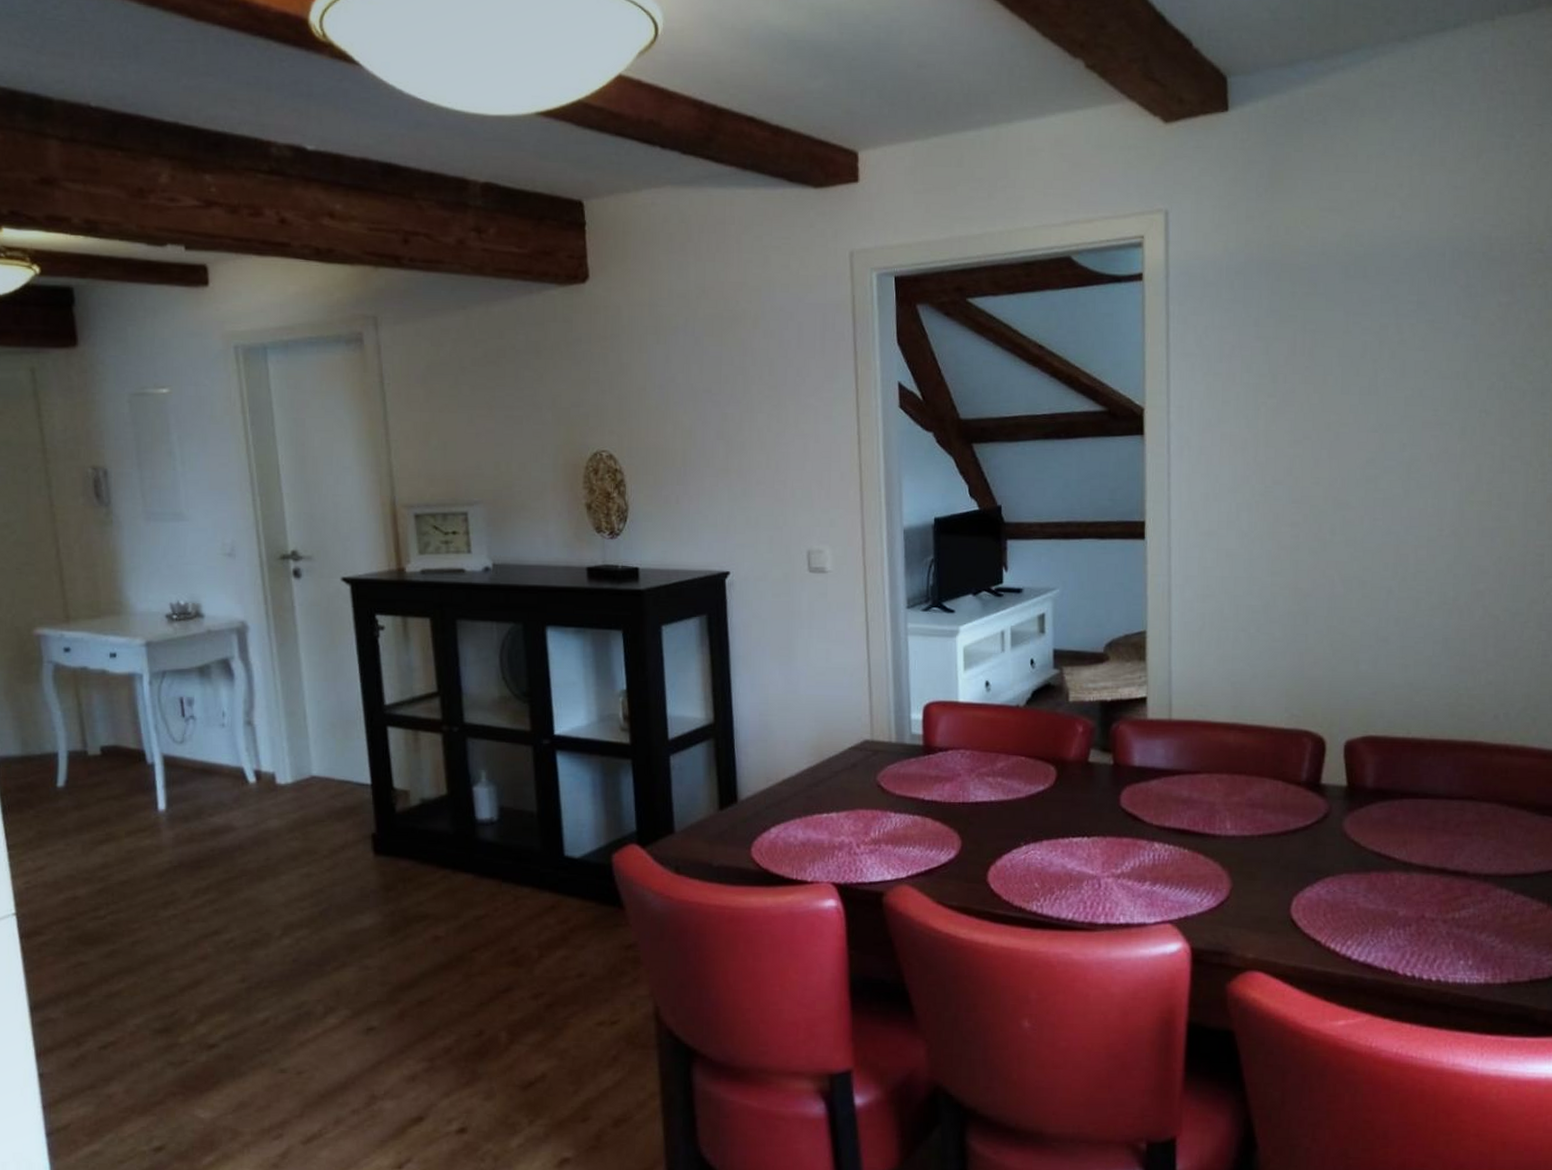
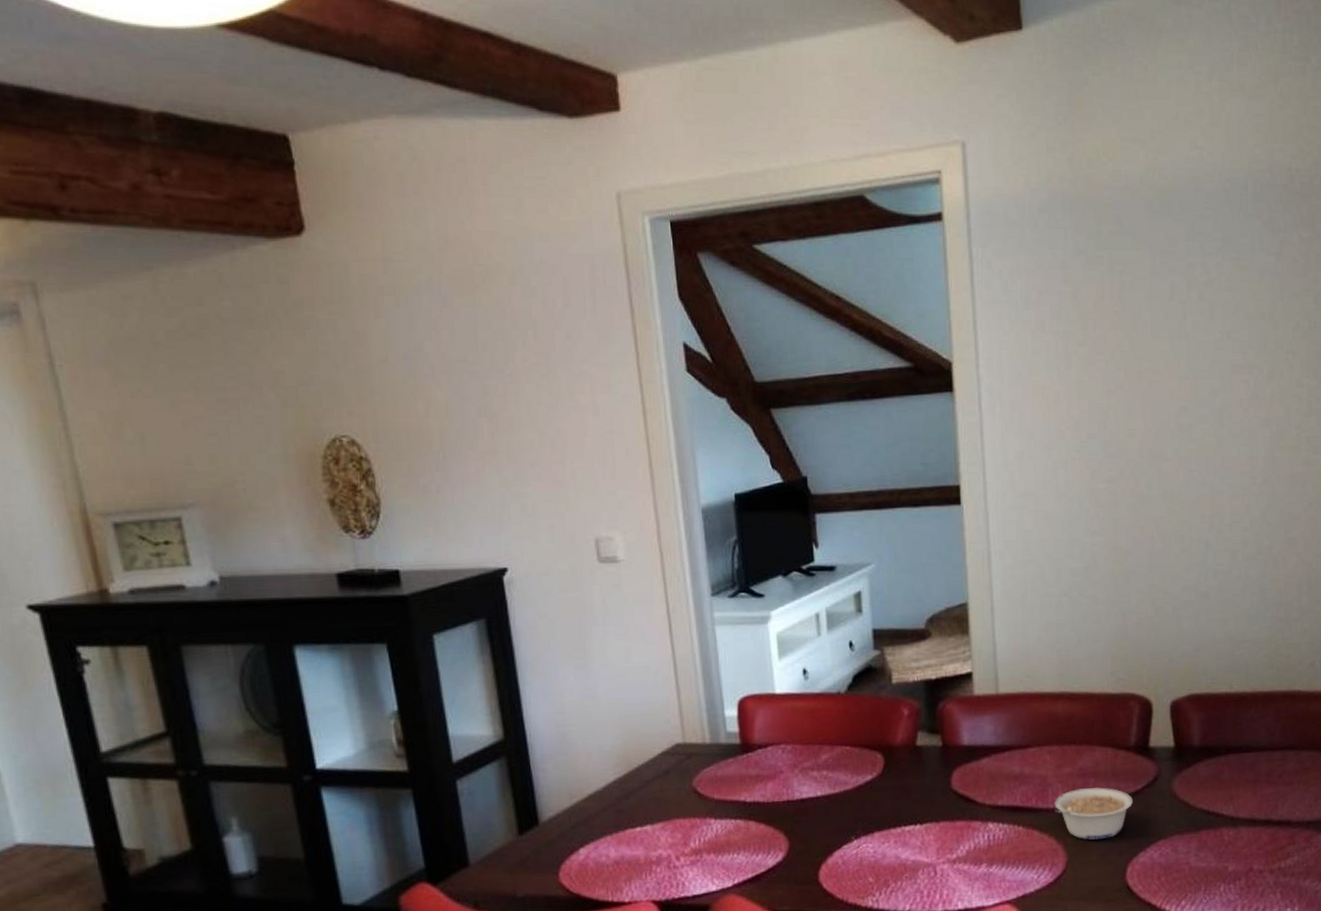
legume: none [1221,818,1301,870] -> present [1055,787,1133,840]

